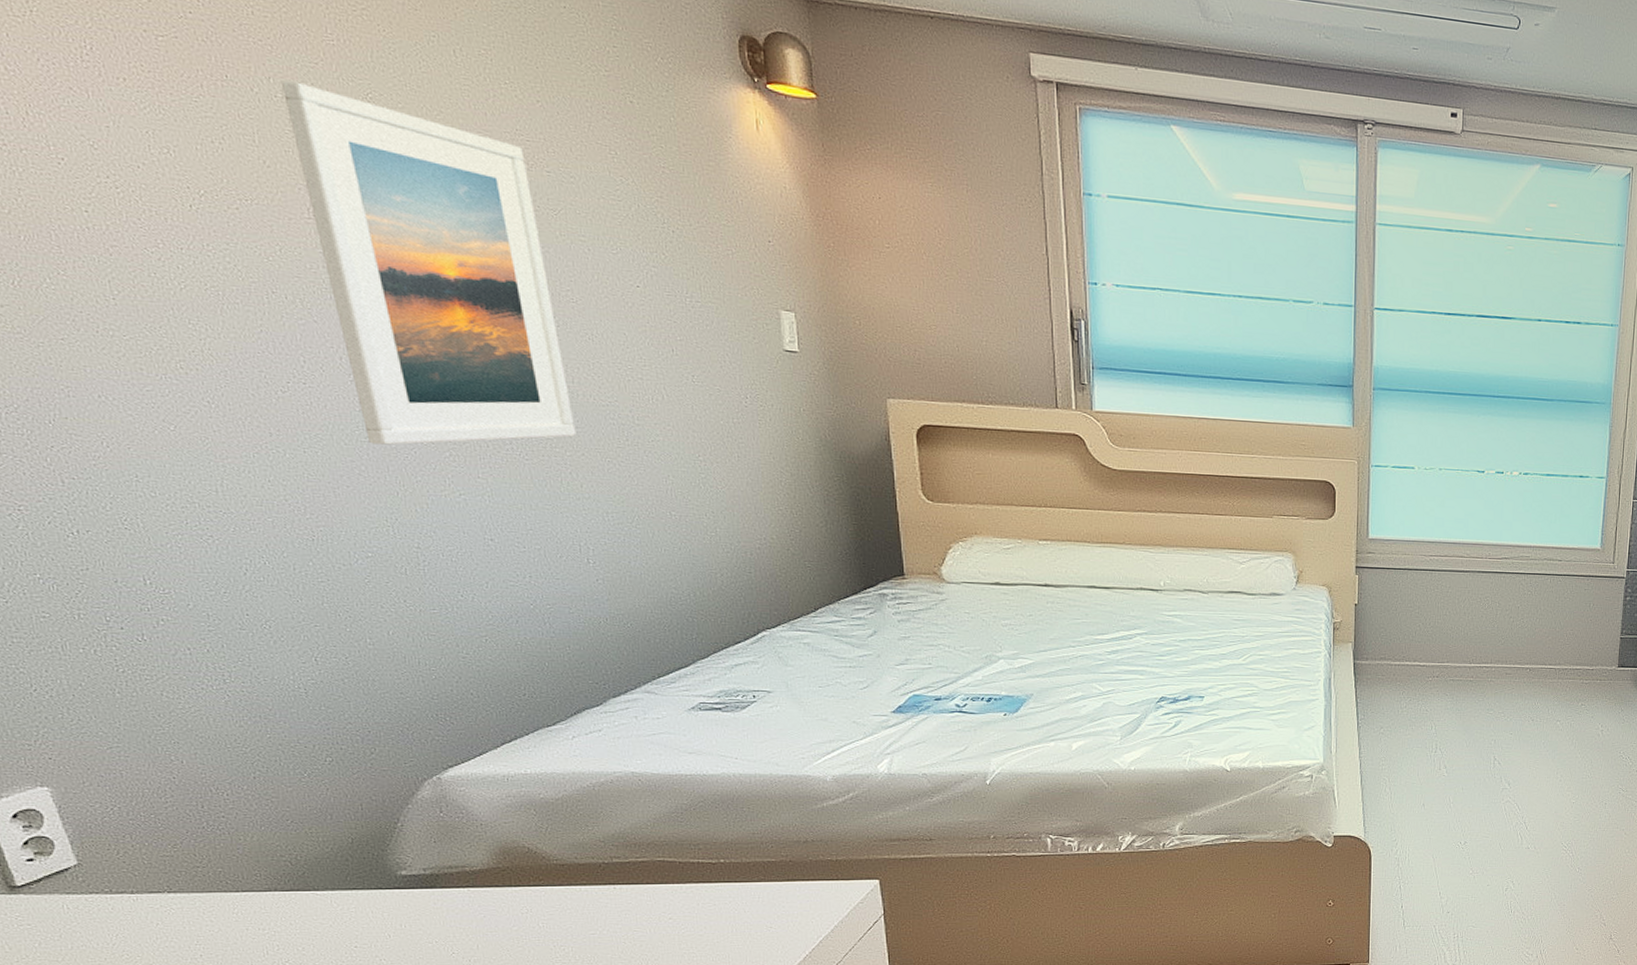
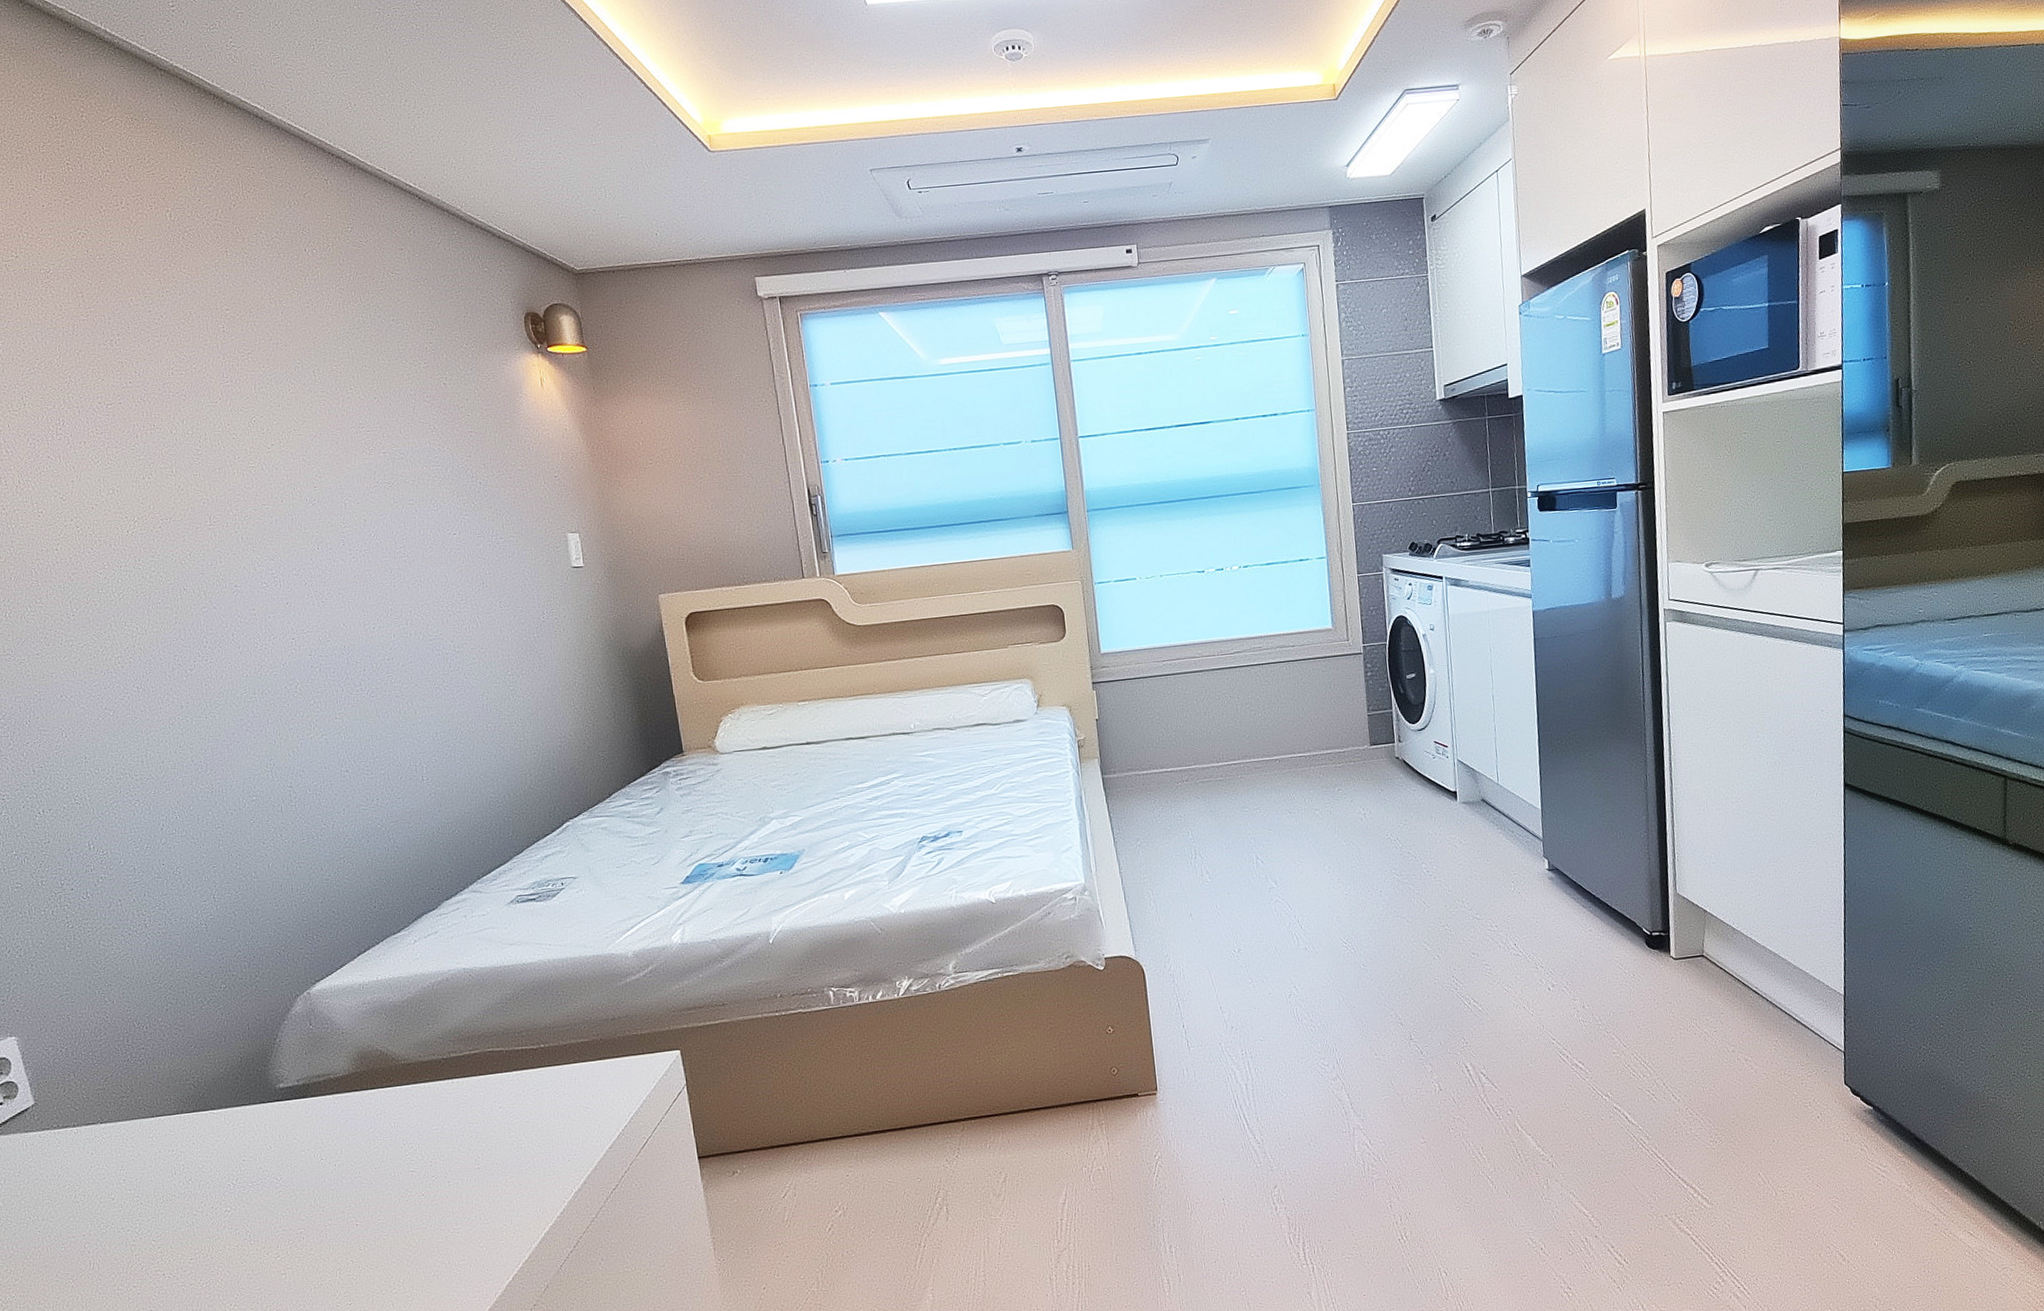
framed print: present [282,80,577,445] -> none [192,419,411,703]

